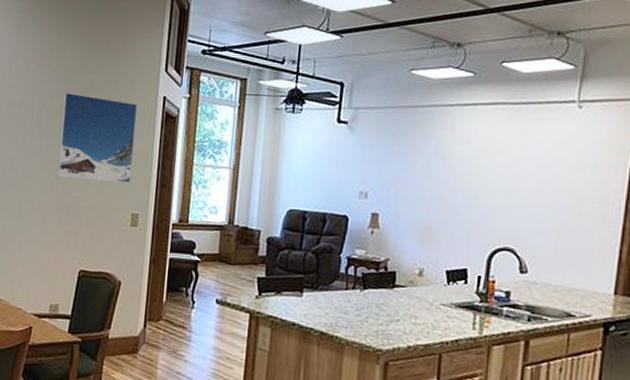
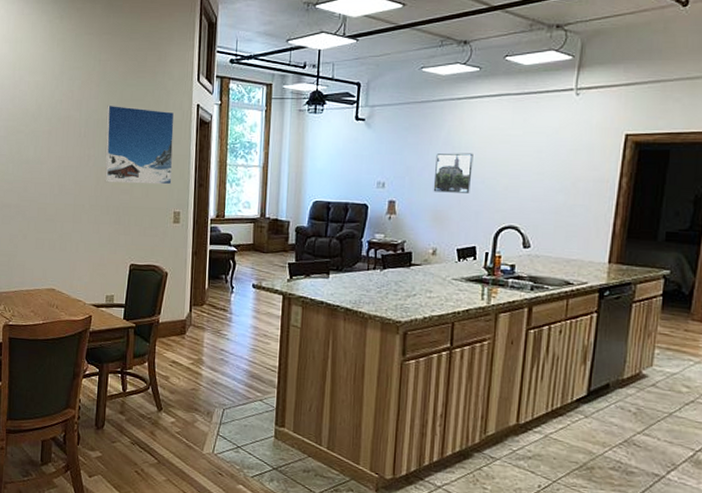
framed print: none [421,164,466,209] -> present [433,153,473,193]

